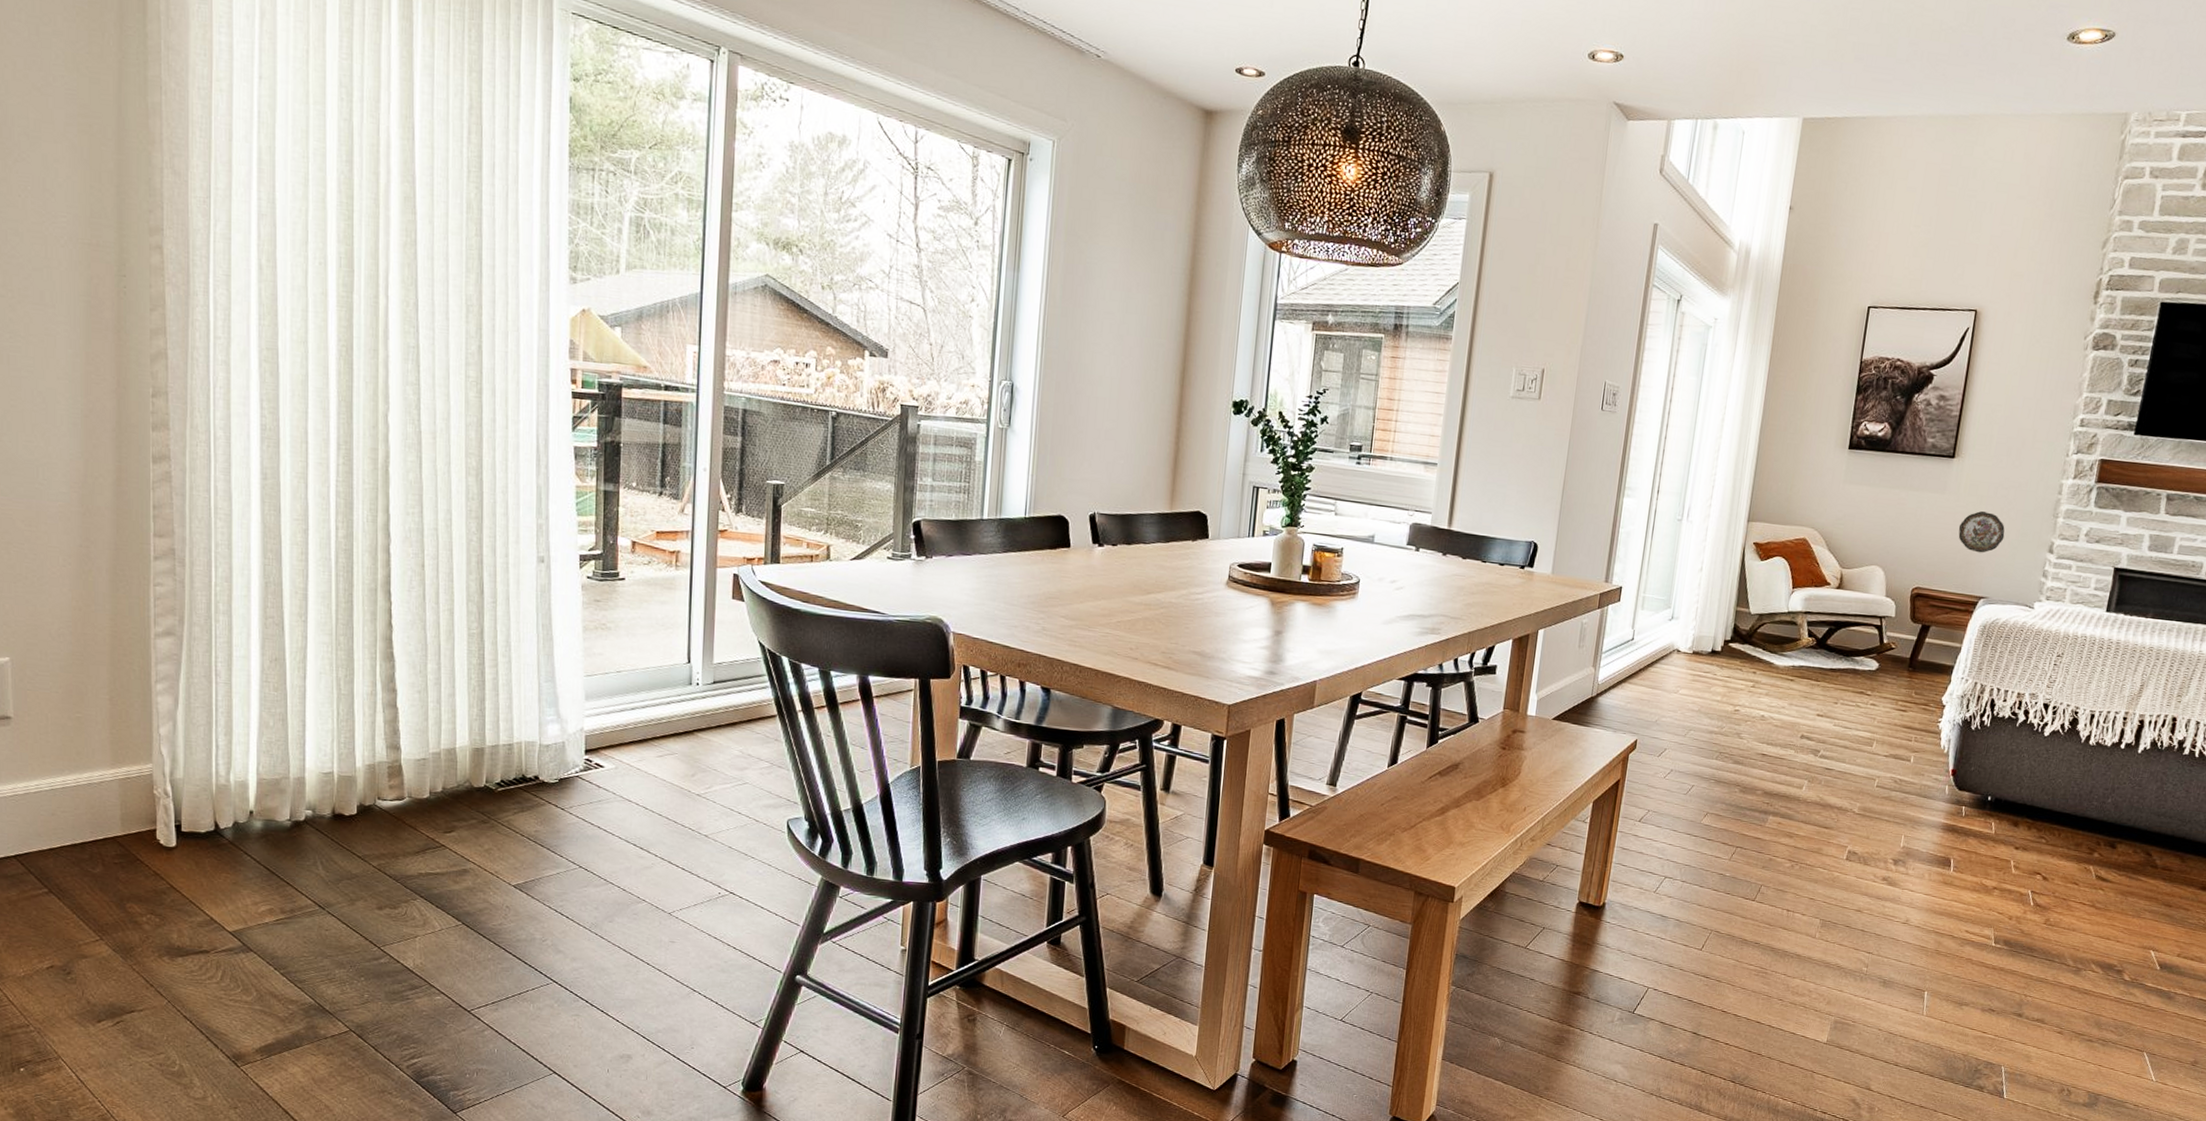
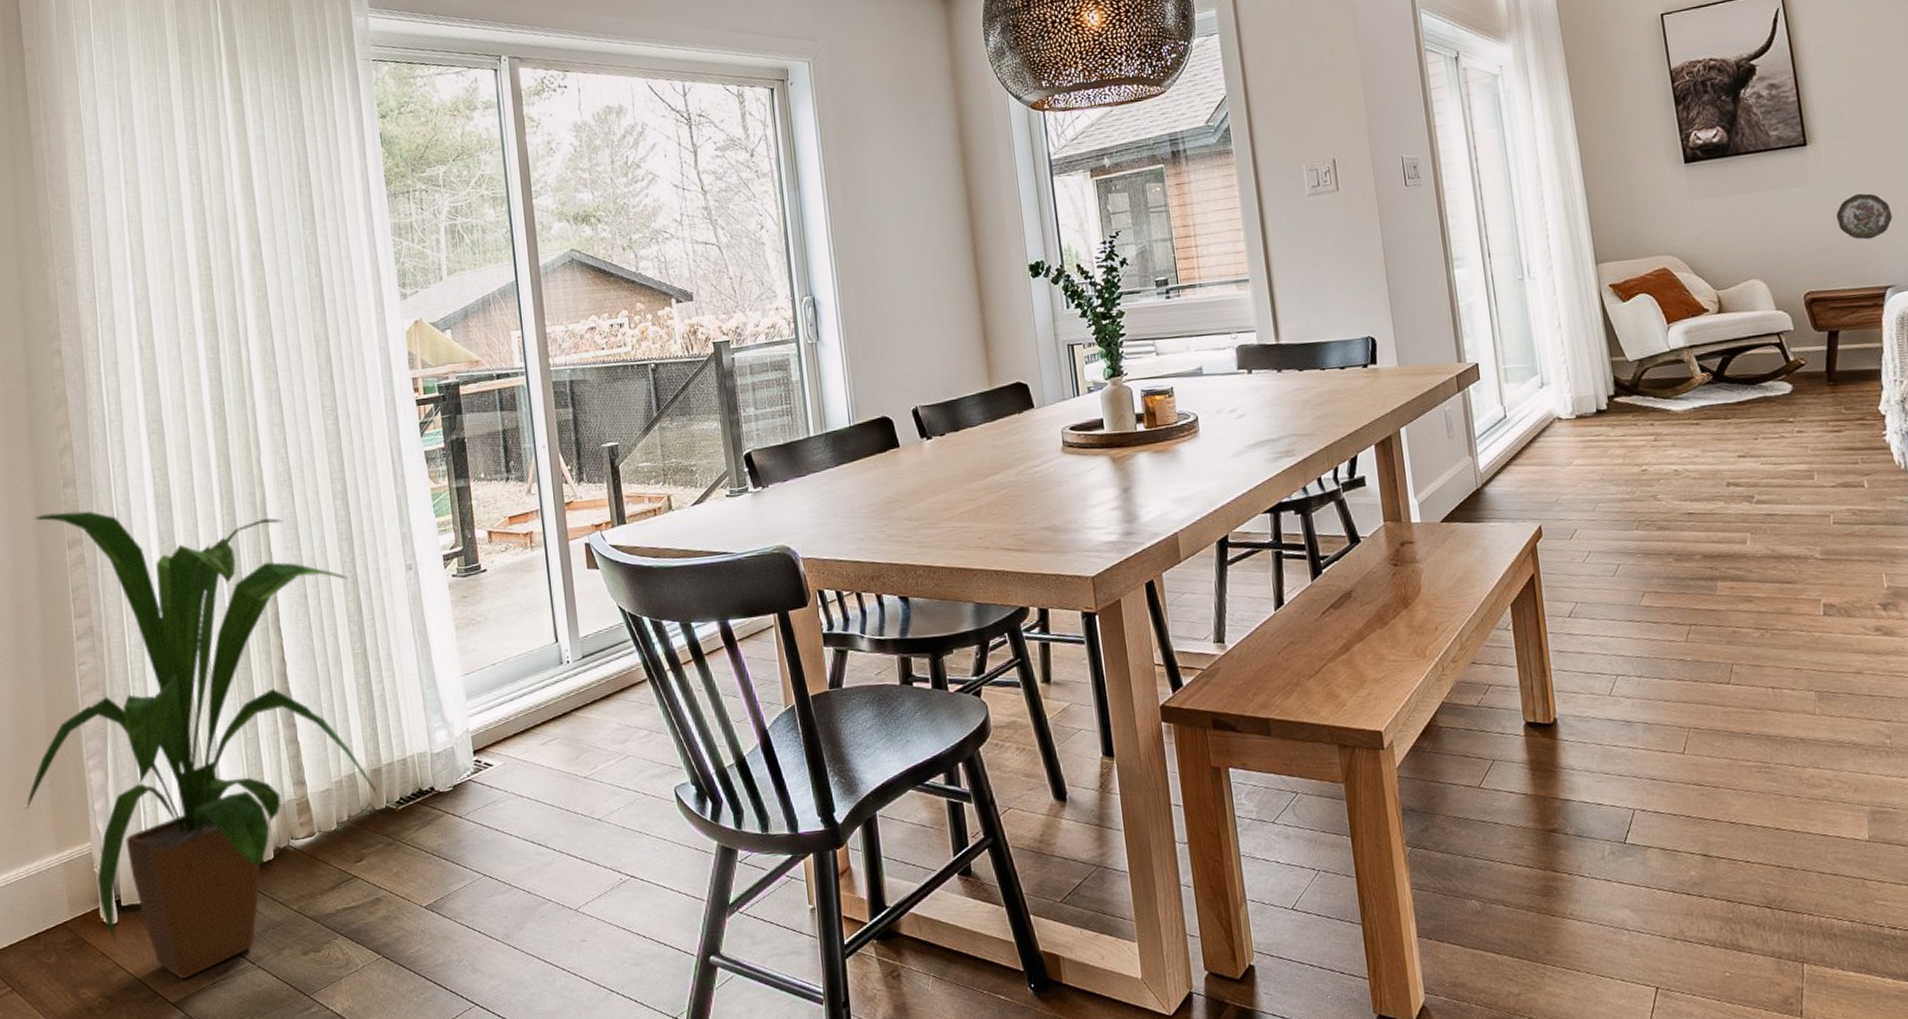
house plant: none [80,420,477,912] -> present [26,511,378,980]

